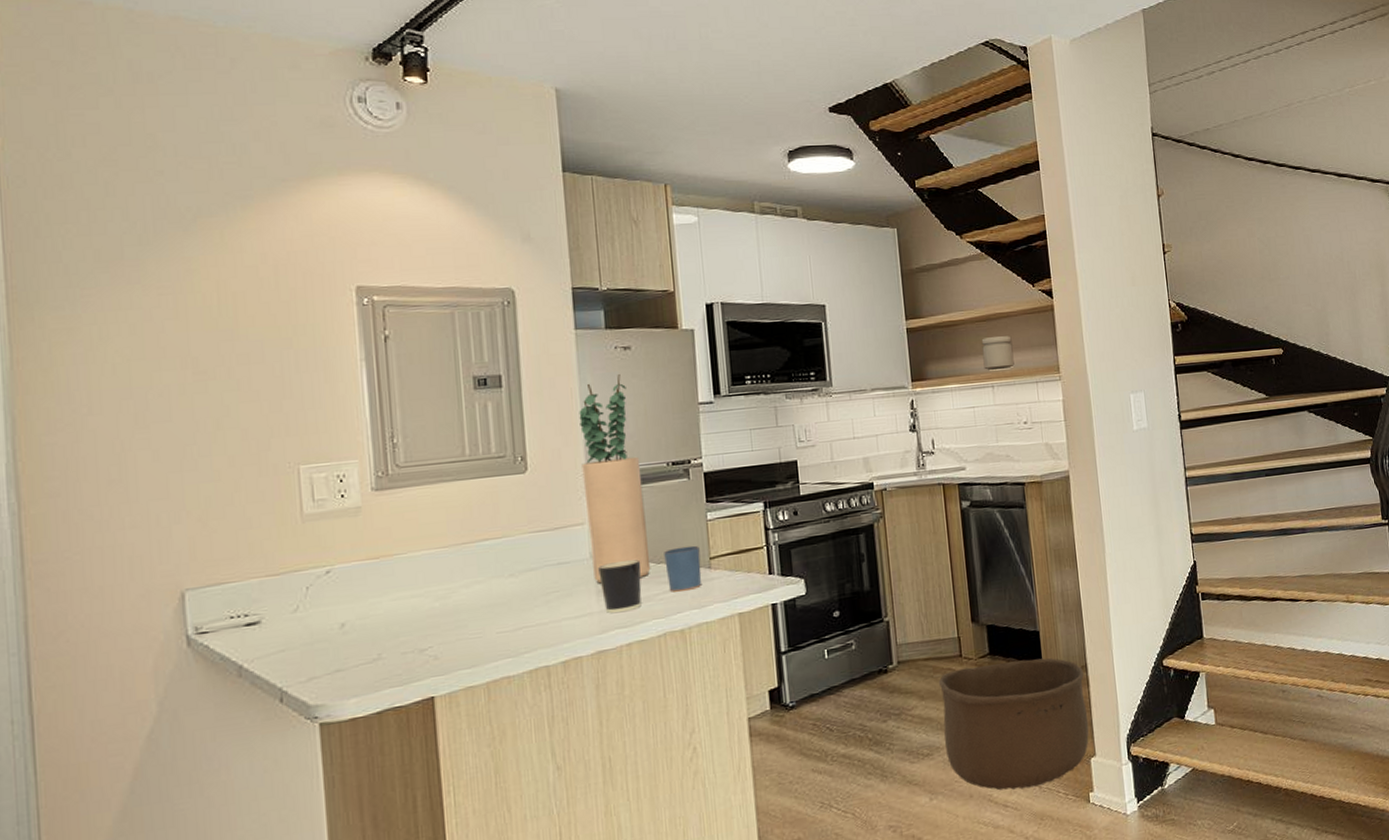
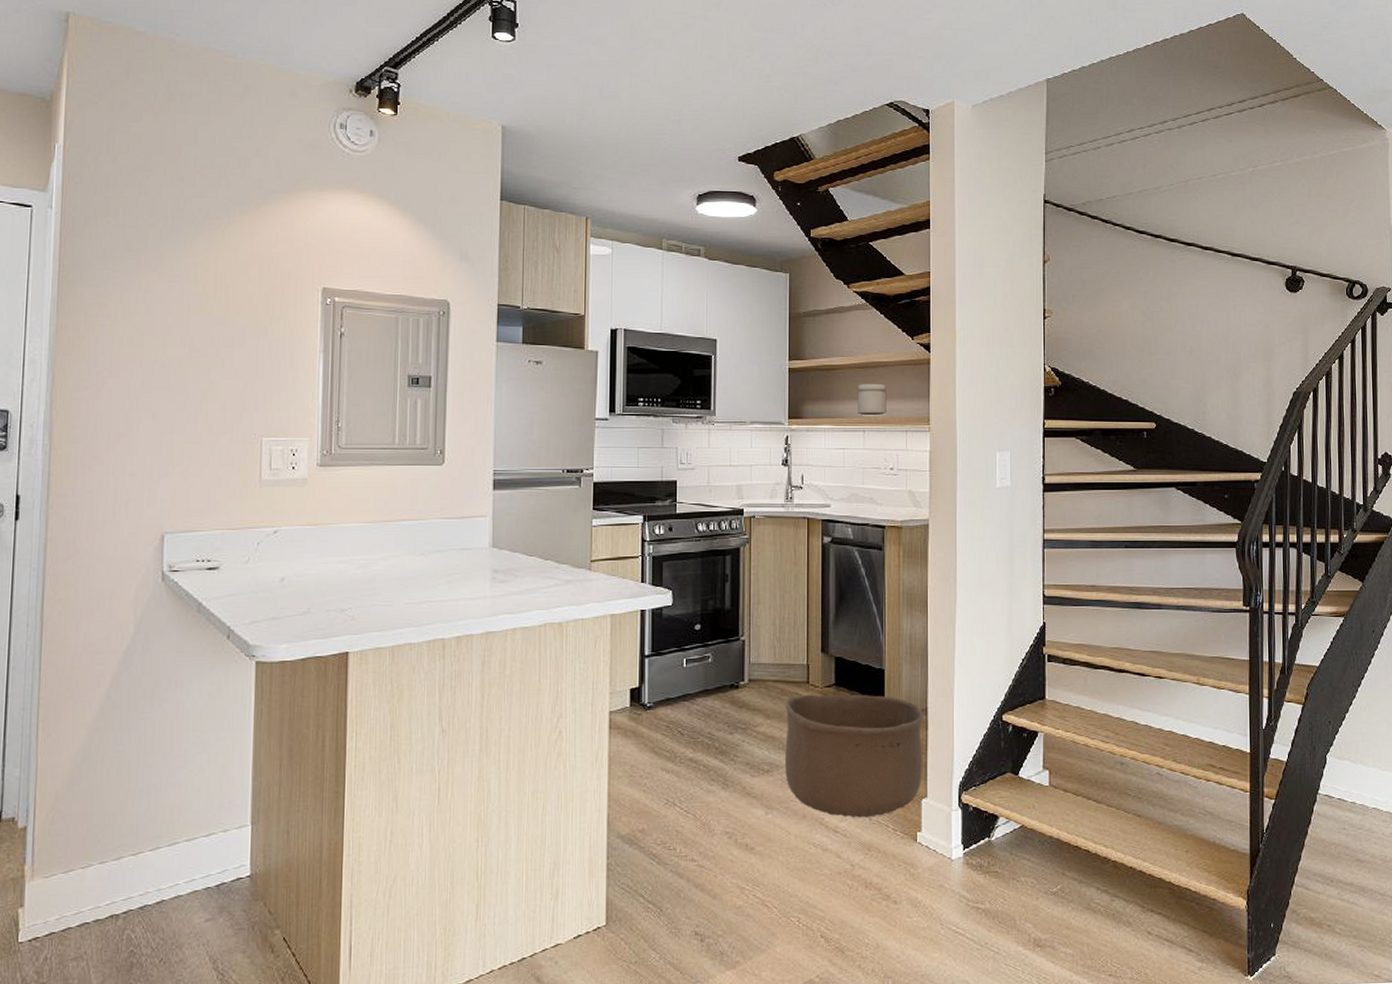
vase: present [579,374,651,584] -> none [489,386,540,572]
mug: present [598,559,642,614] -> none [494,553,531,600]
mug: present [664,545,702,593] -> none [551,547,583,589]

